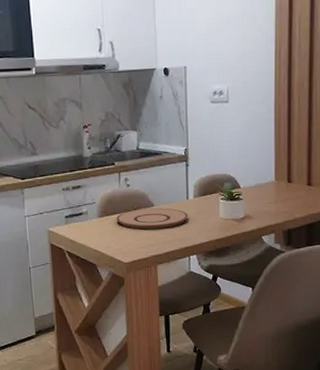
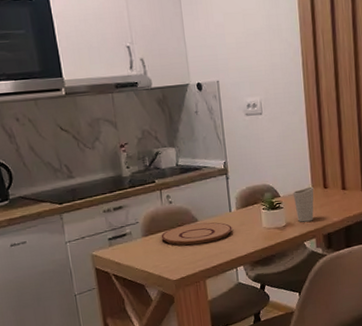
cup: none [255,180,277,216] -> present [293,186,314,222]

